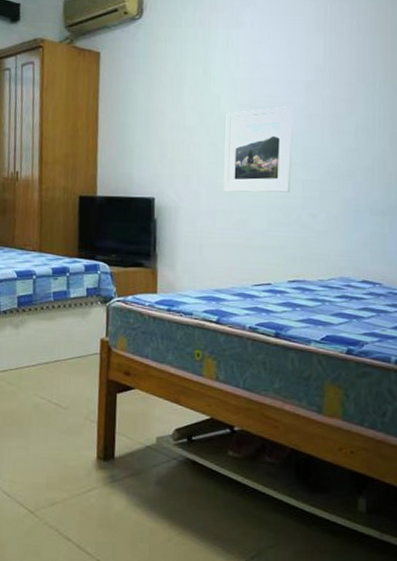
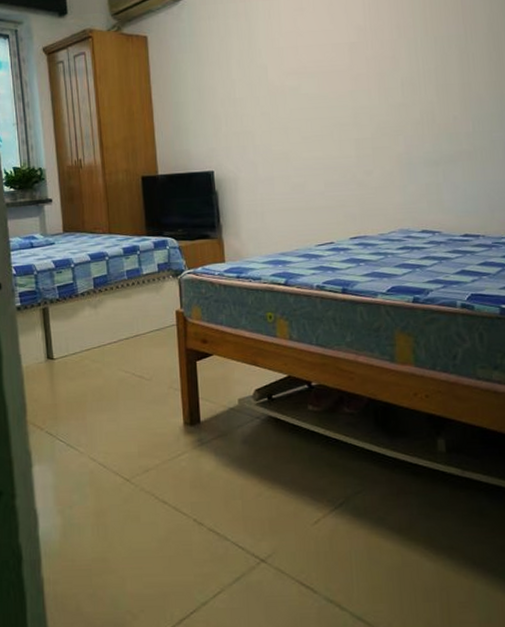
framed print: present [223,105,293,193] -> none [275,68,344,159]

